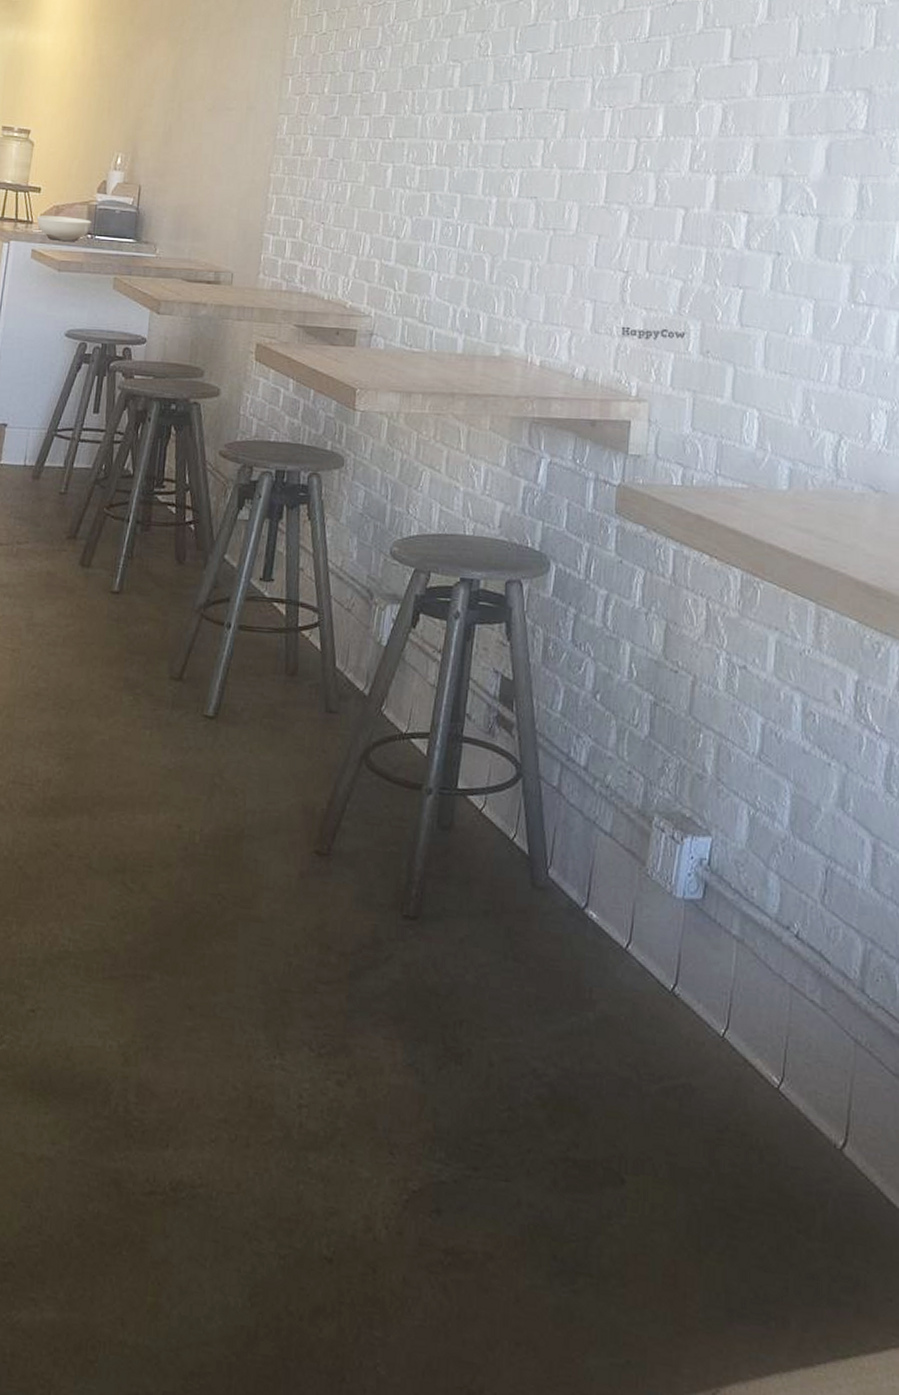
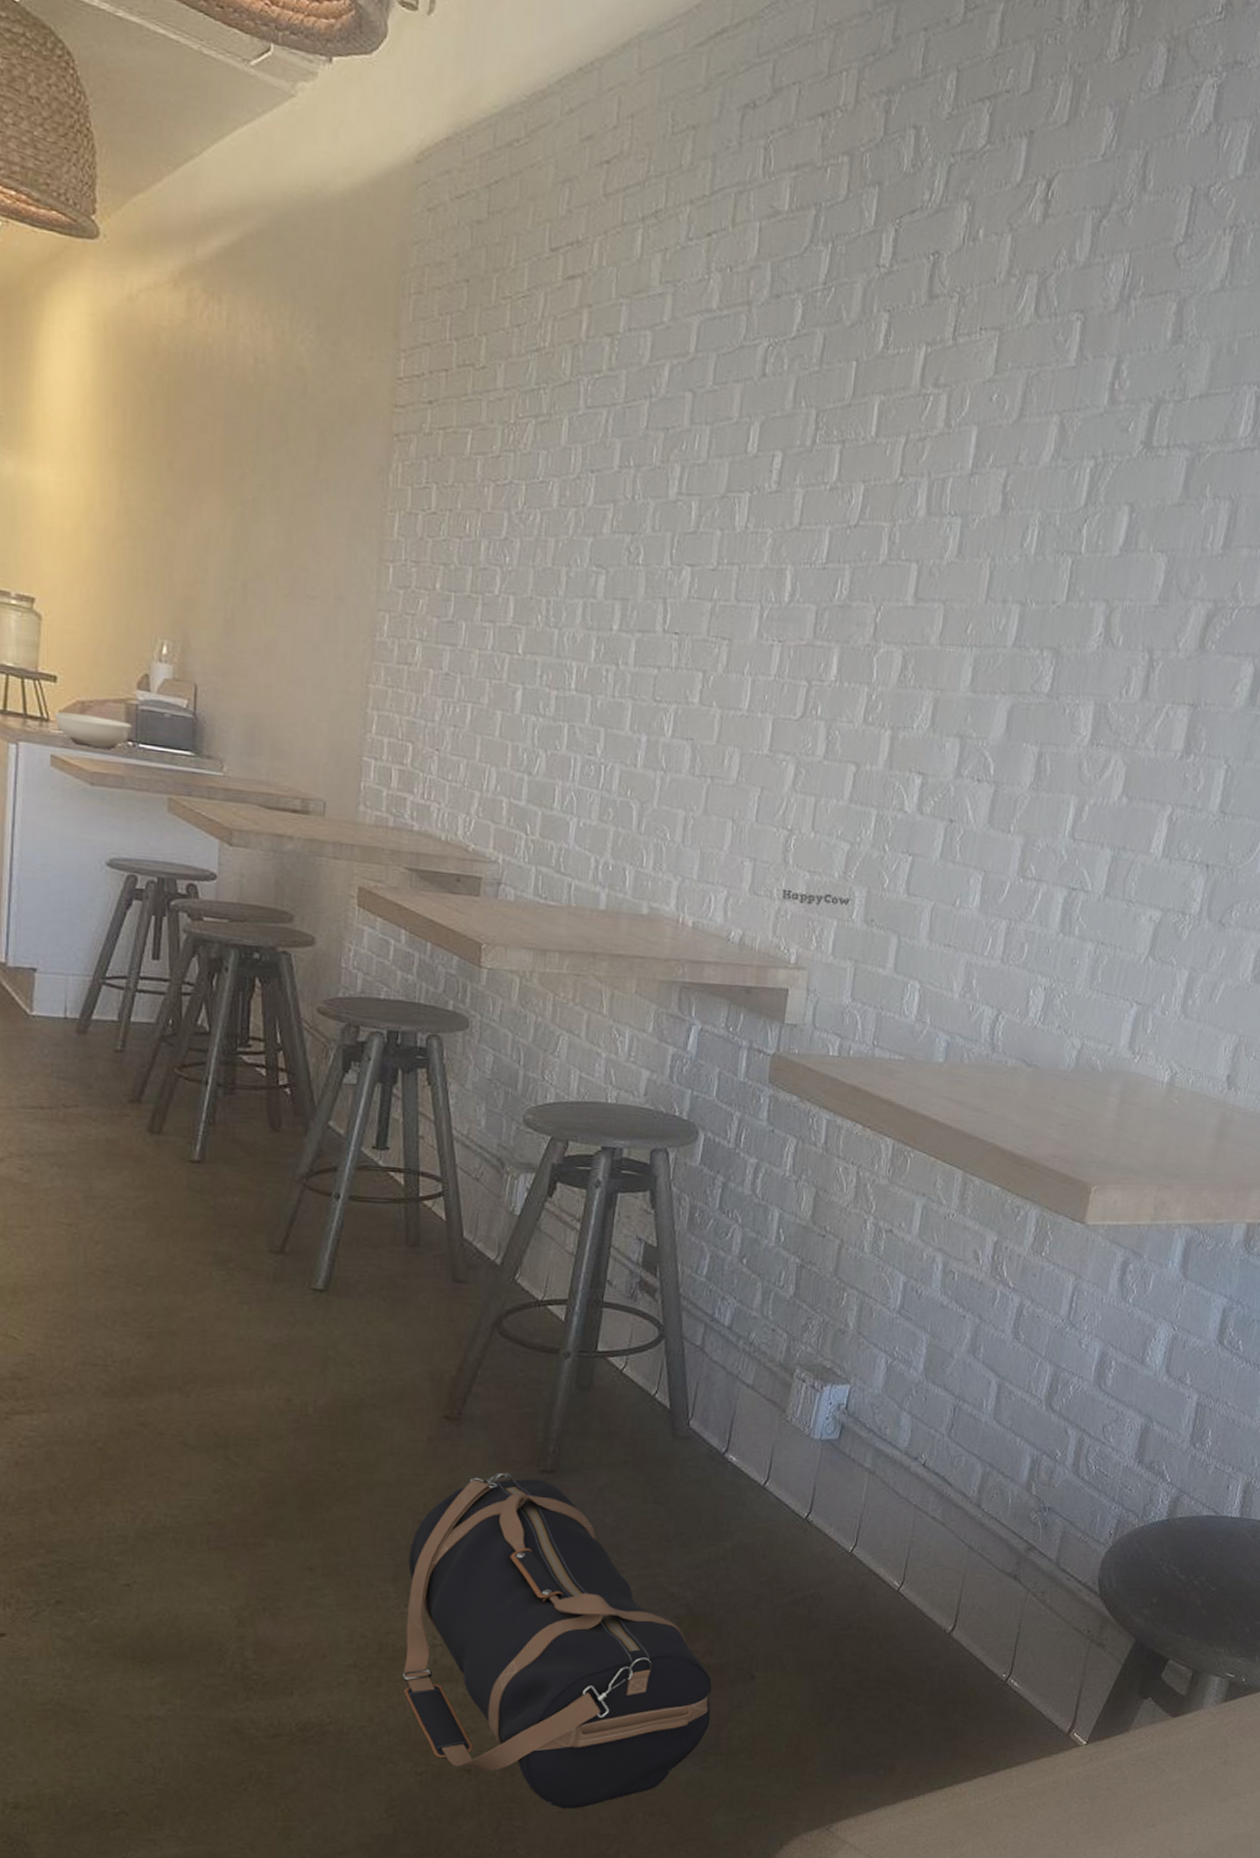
duffel bag: none [269,915,578,1324] -> present [402,1472,711,1809]

